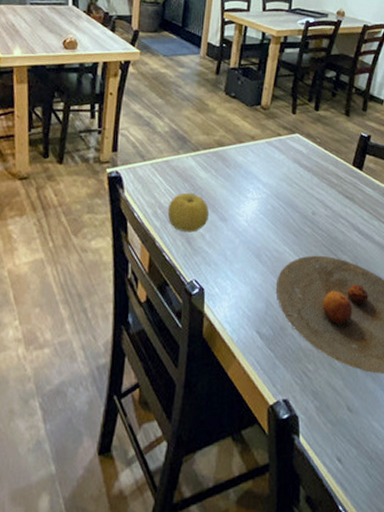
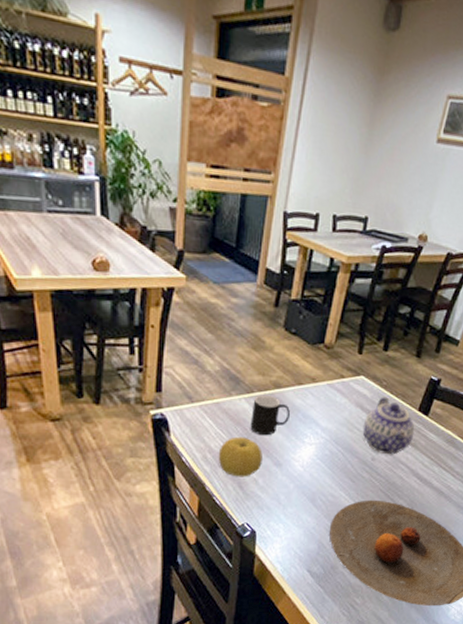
cup: none [197,152,234,192] -> present [250,394,291,436]
teapot: none [301,153,351,209] -> present [362,397,415,455]

